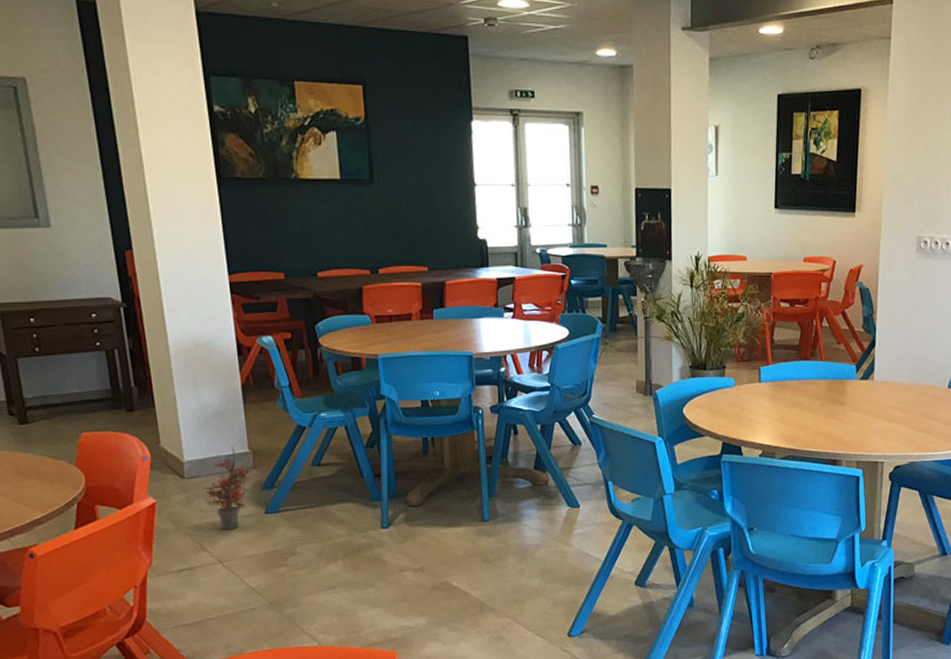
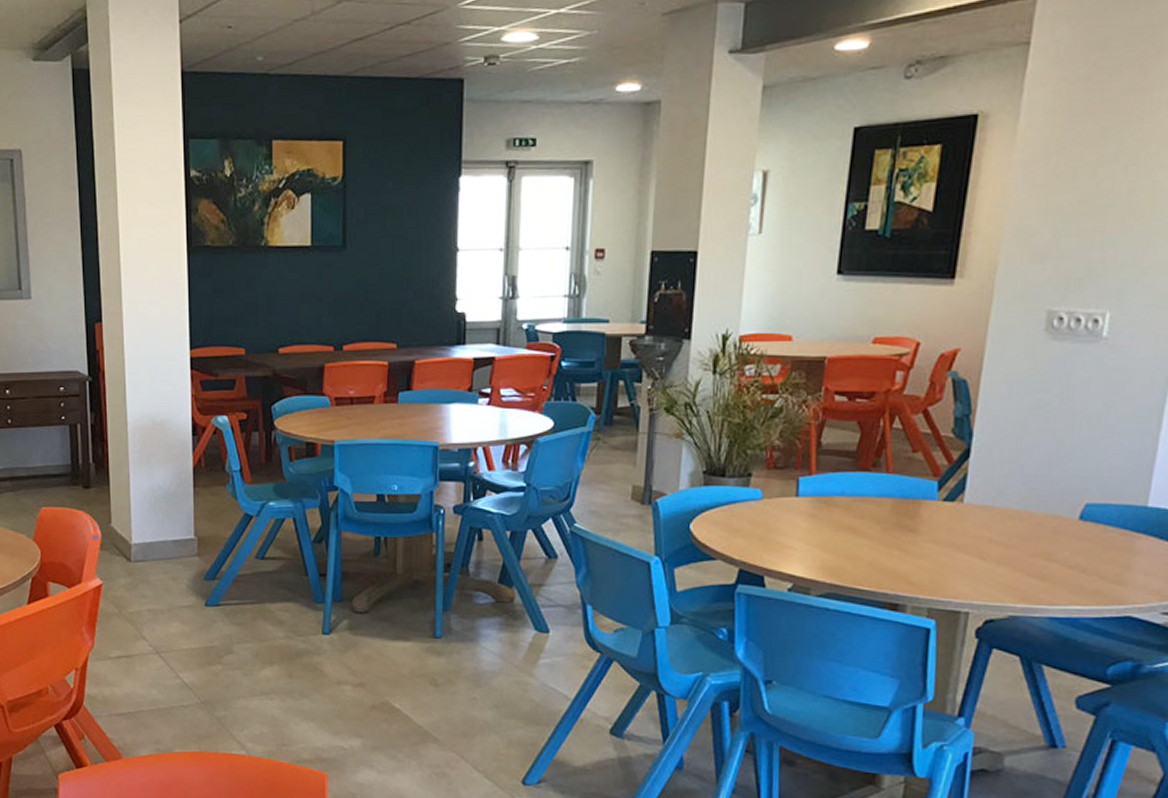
potted plant: present [204,445,255,530] -> none [148,530,199,620]

